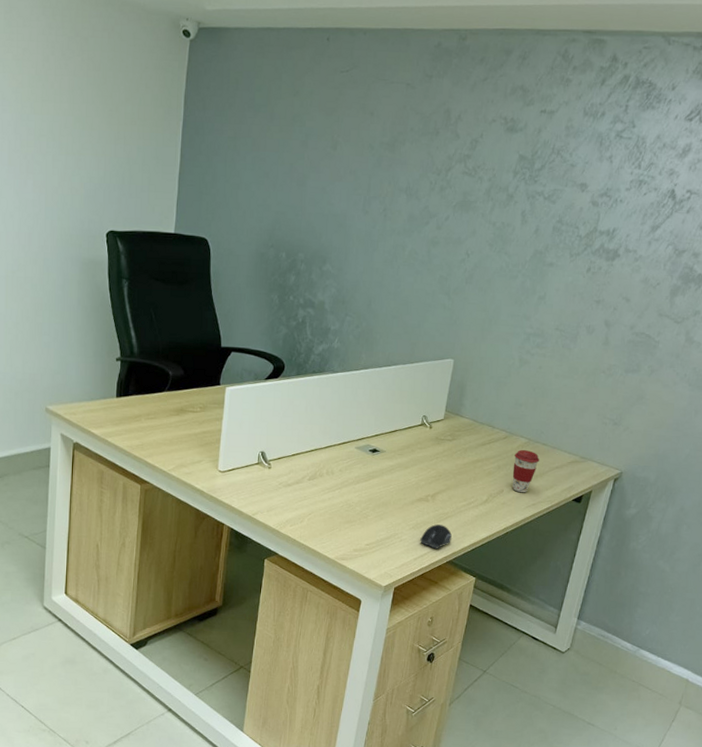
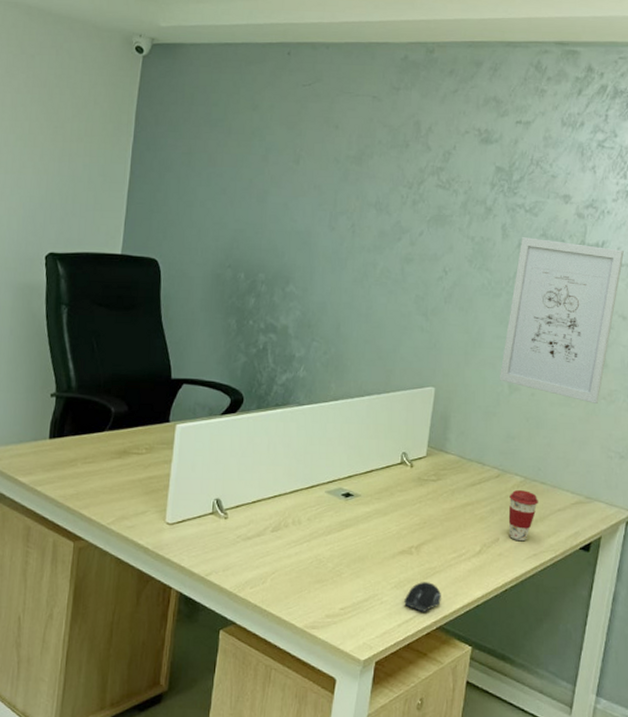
wall art: none [511,223,632,376] -> present [499,237,624,404]

